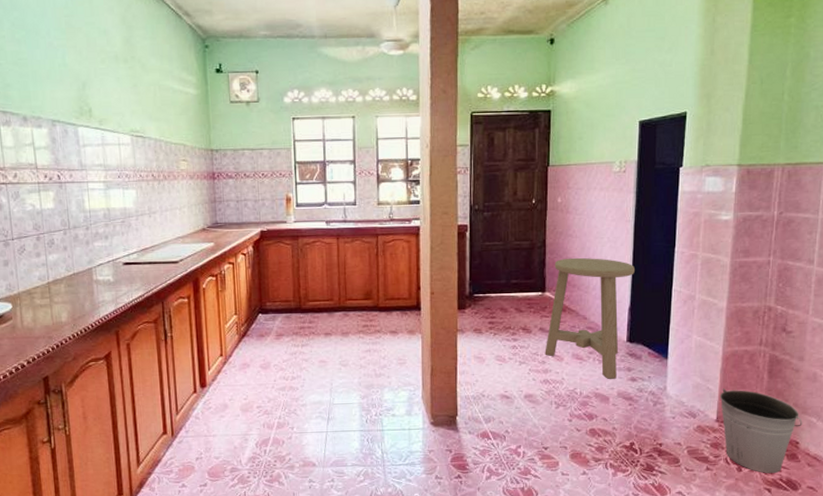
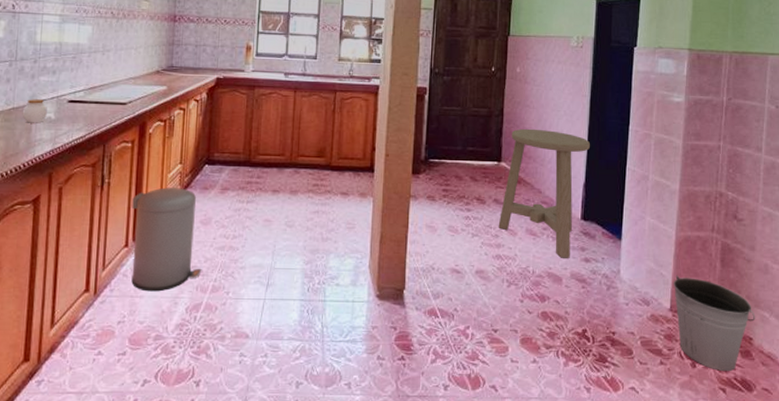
jar: none [82,264,107,287] -> present [22,99,48,123]
pedal bin: none [195,337,267,431] -> present [131,187,202,292]

